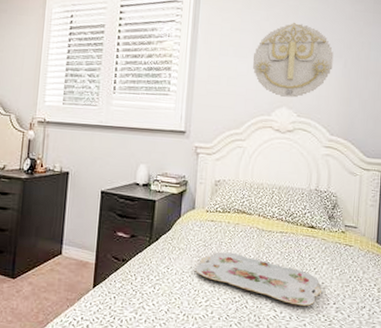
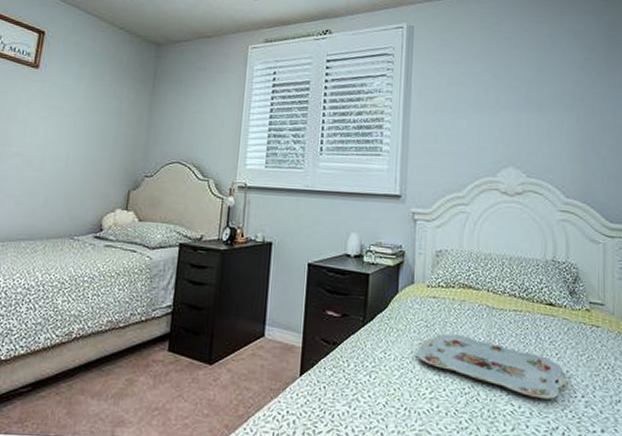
wall decoration: present [252,22,334,98] -> none [473,73,564,156]

